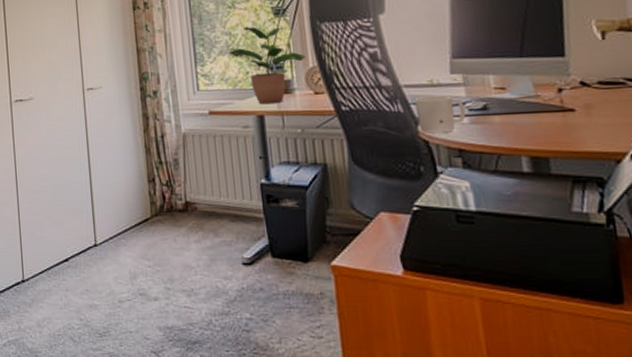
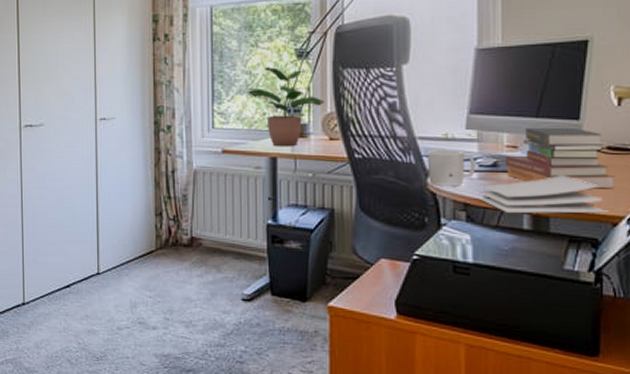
papers: none [473,113,610,157] -> present [479,175,609,214]
books: none [494,64,612,126] -> present [504,127,615,189]

